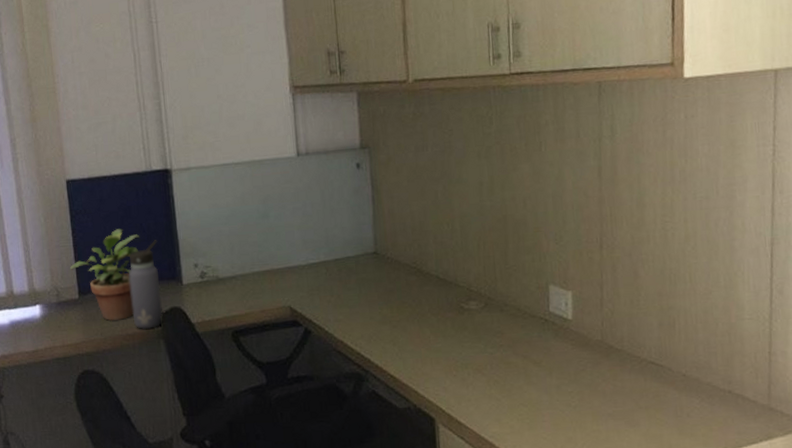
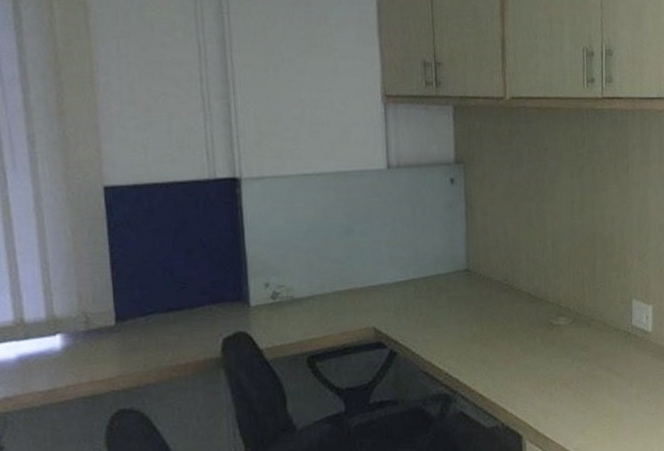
potted plant: present [70,228,140,321] -> none [105,243,199,350]
water bottle: present [129,240,164,329] -> none [183,257,225,358]

